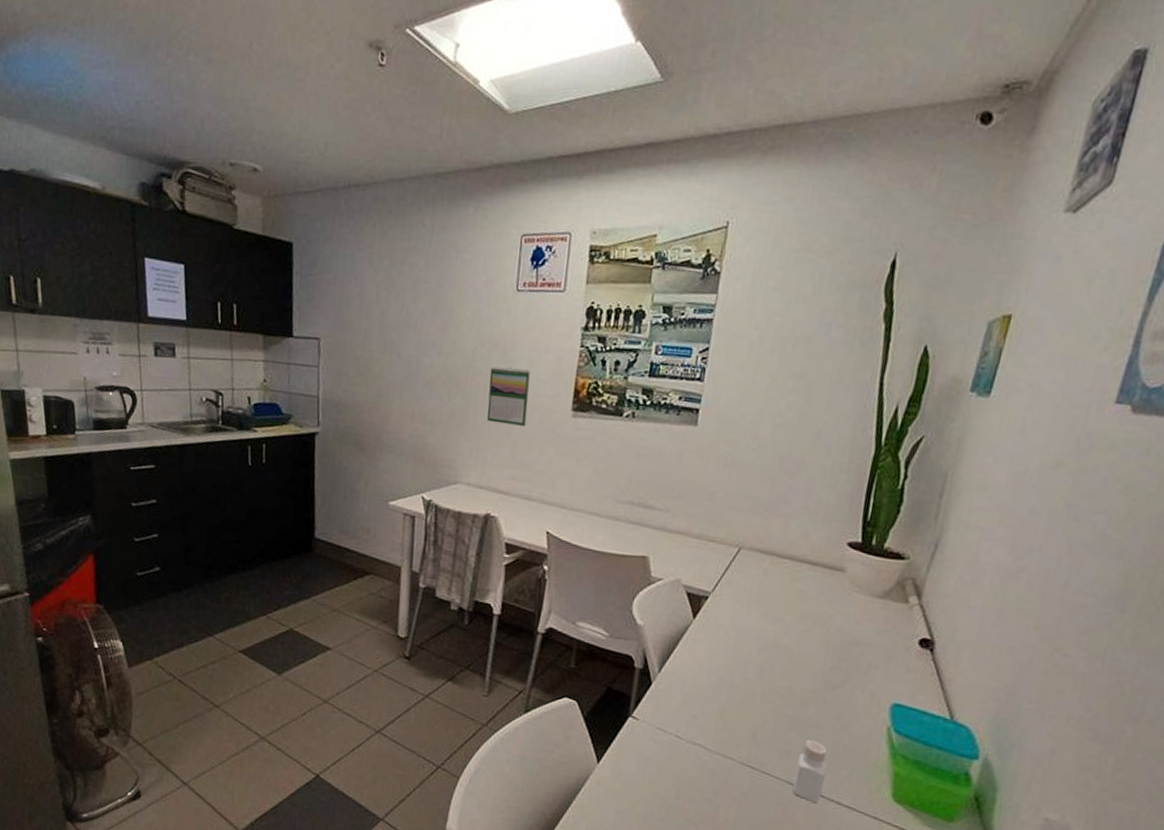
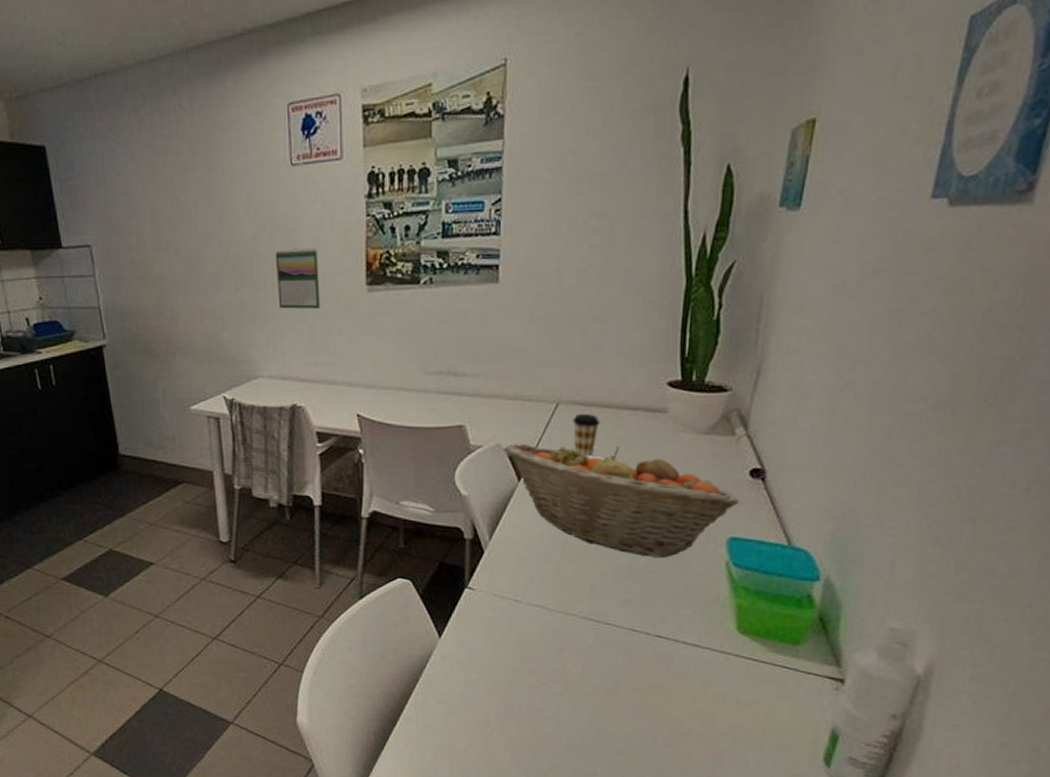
fruit basket: none [683,580,906,715] -> present [504,443,739,559]
coffee cup: none [751,561,779,603] -> present [572,413,600,455]
pepper shaker: present [792,739,827,803] -> none [636,585,669,645]

